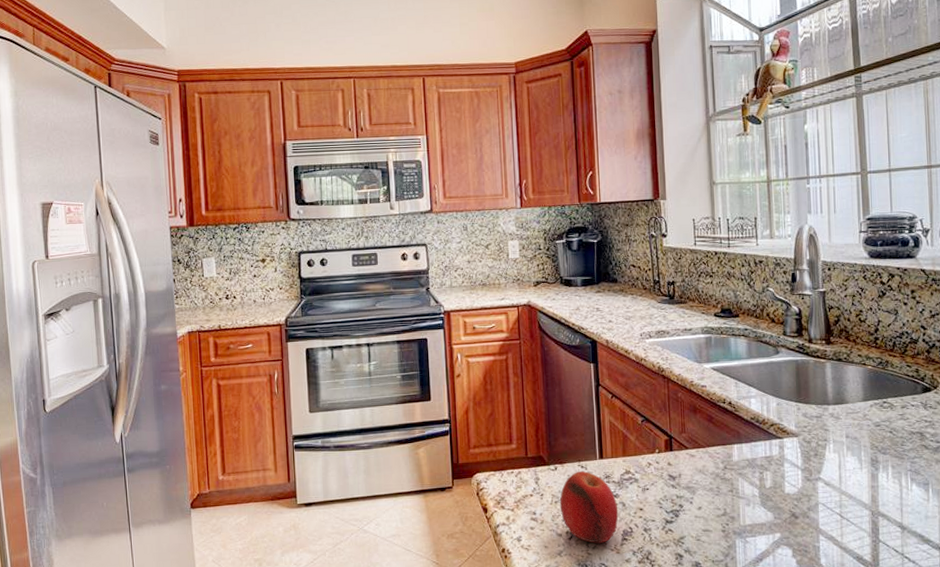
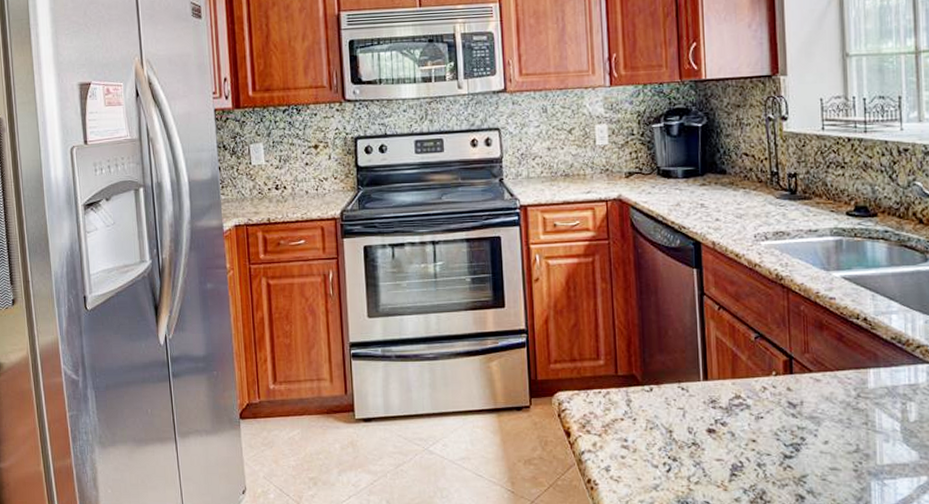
fruit: present [559,471,619,543] -> none [655,394,726,478]

